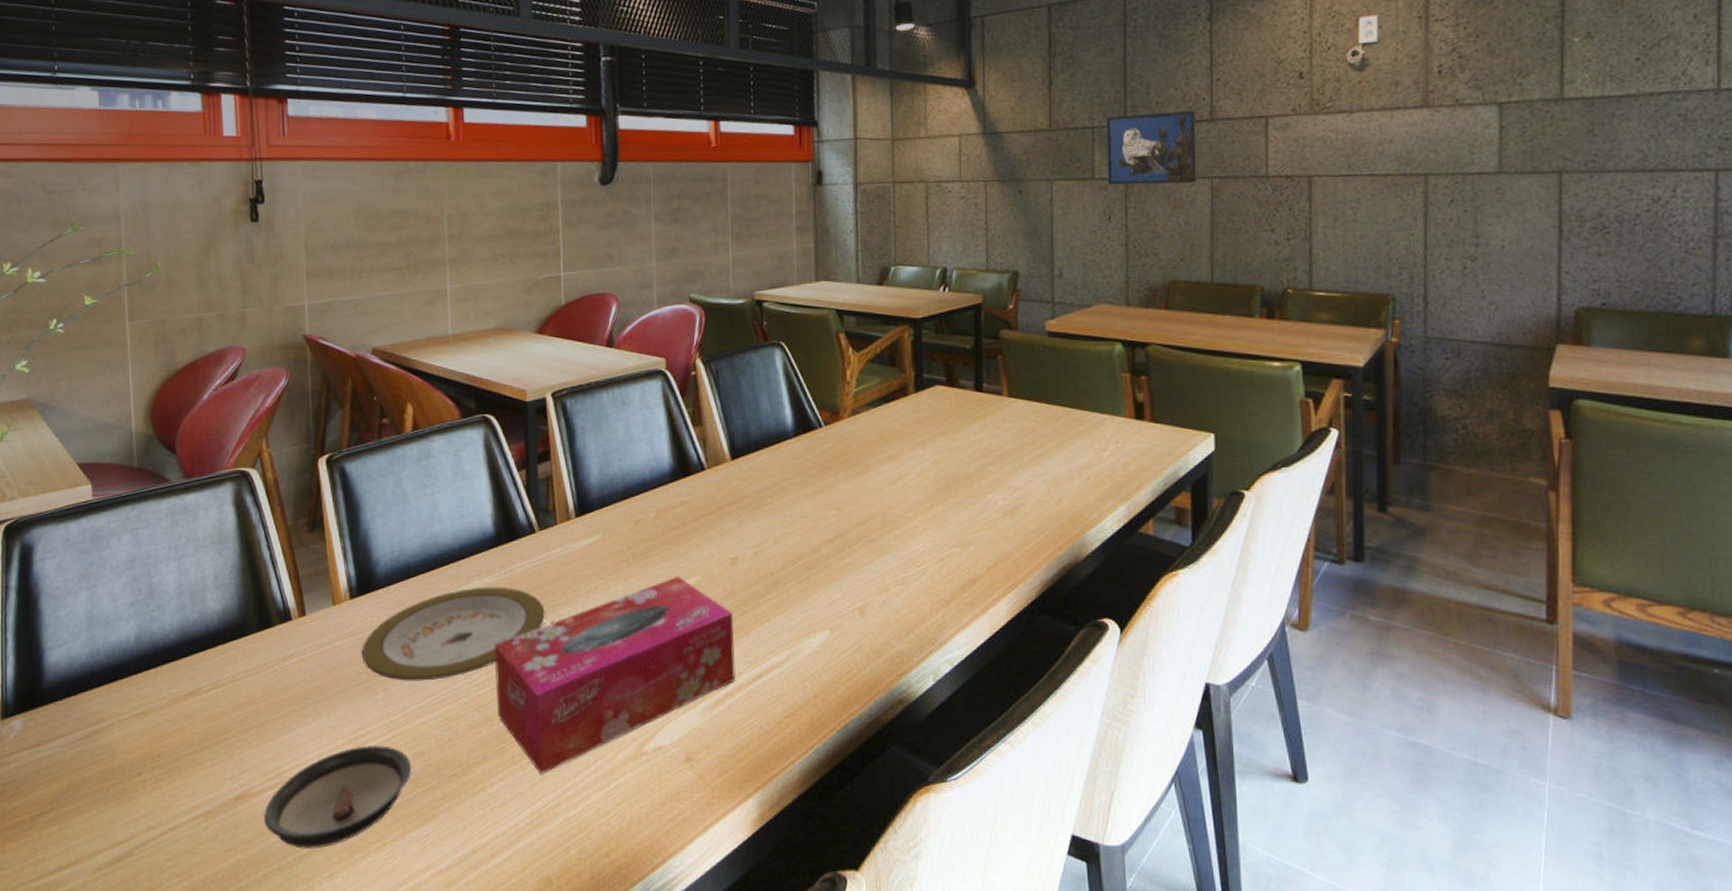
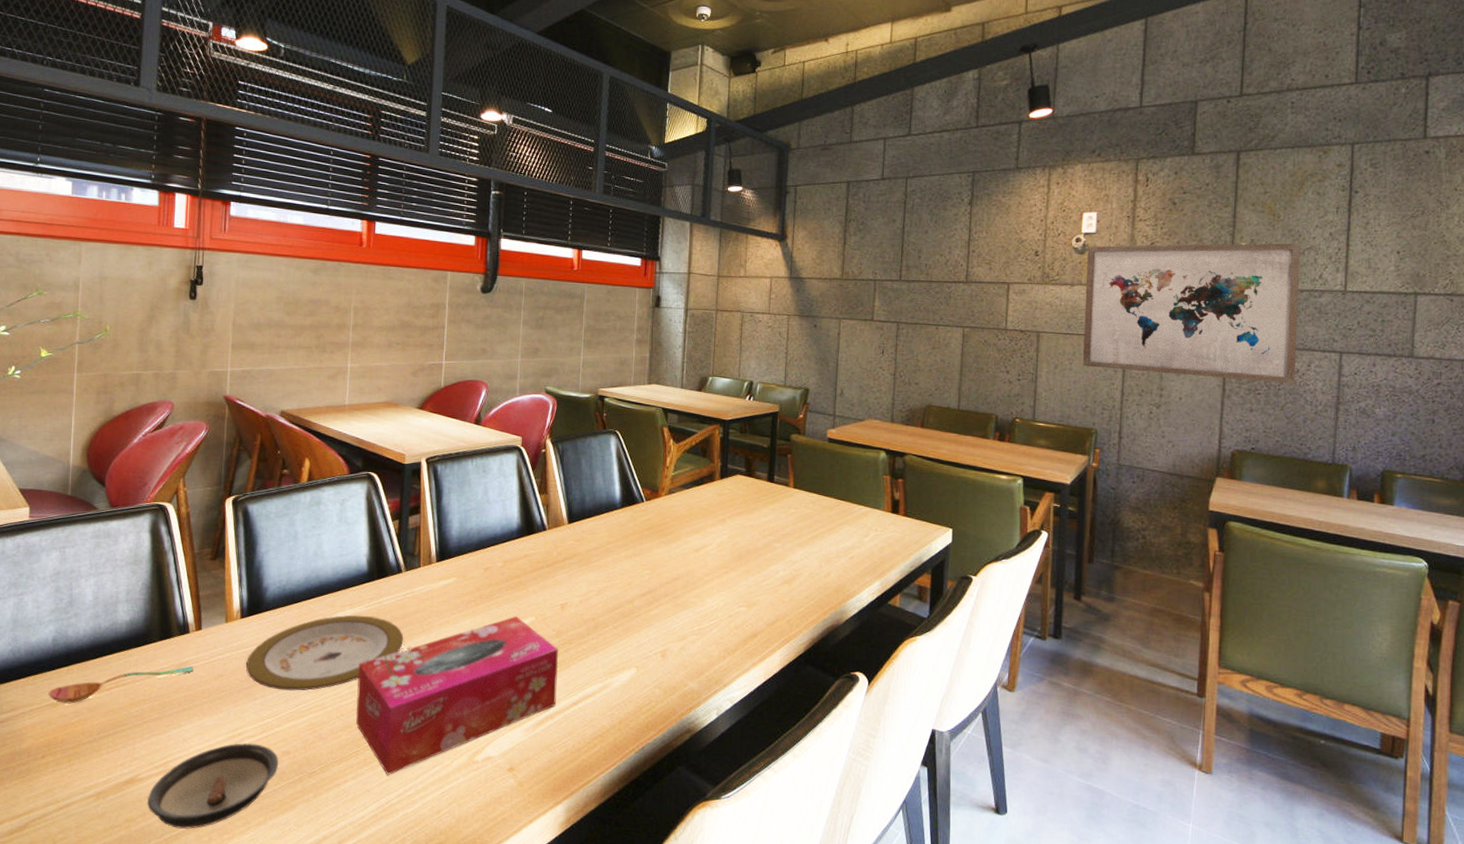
soupspoon: none [137,659,301,711] -> present [48,666,194,704]
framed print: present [1106,111,1197,185] -> none [883,272,954,330]
wall art: none [1368,32,1657,217] -> present [1082,243,1301,384]

